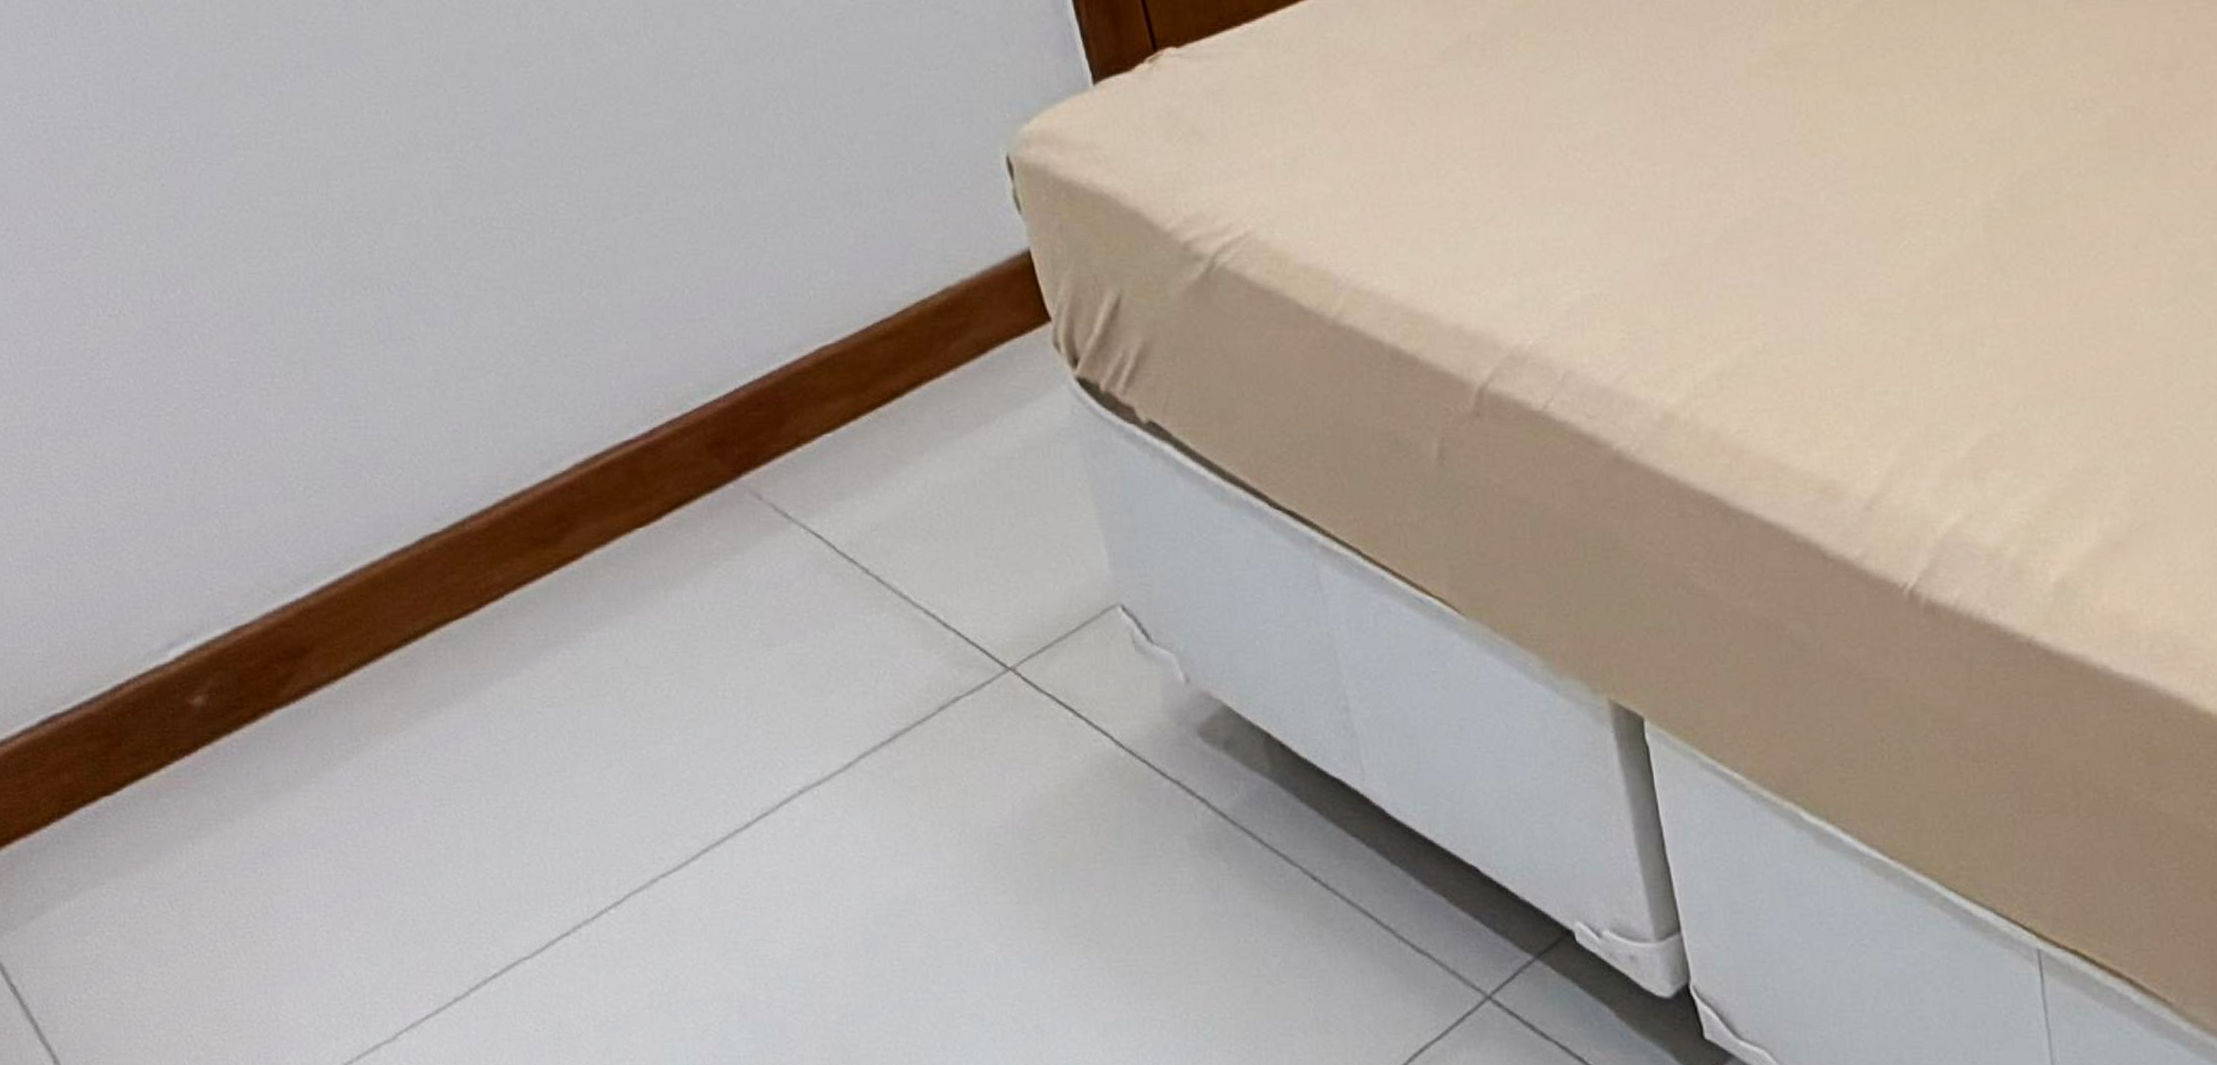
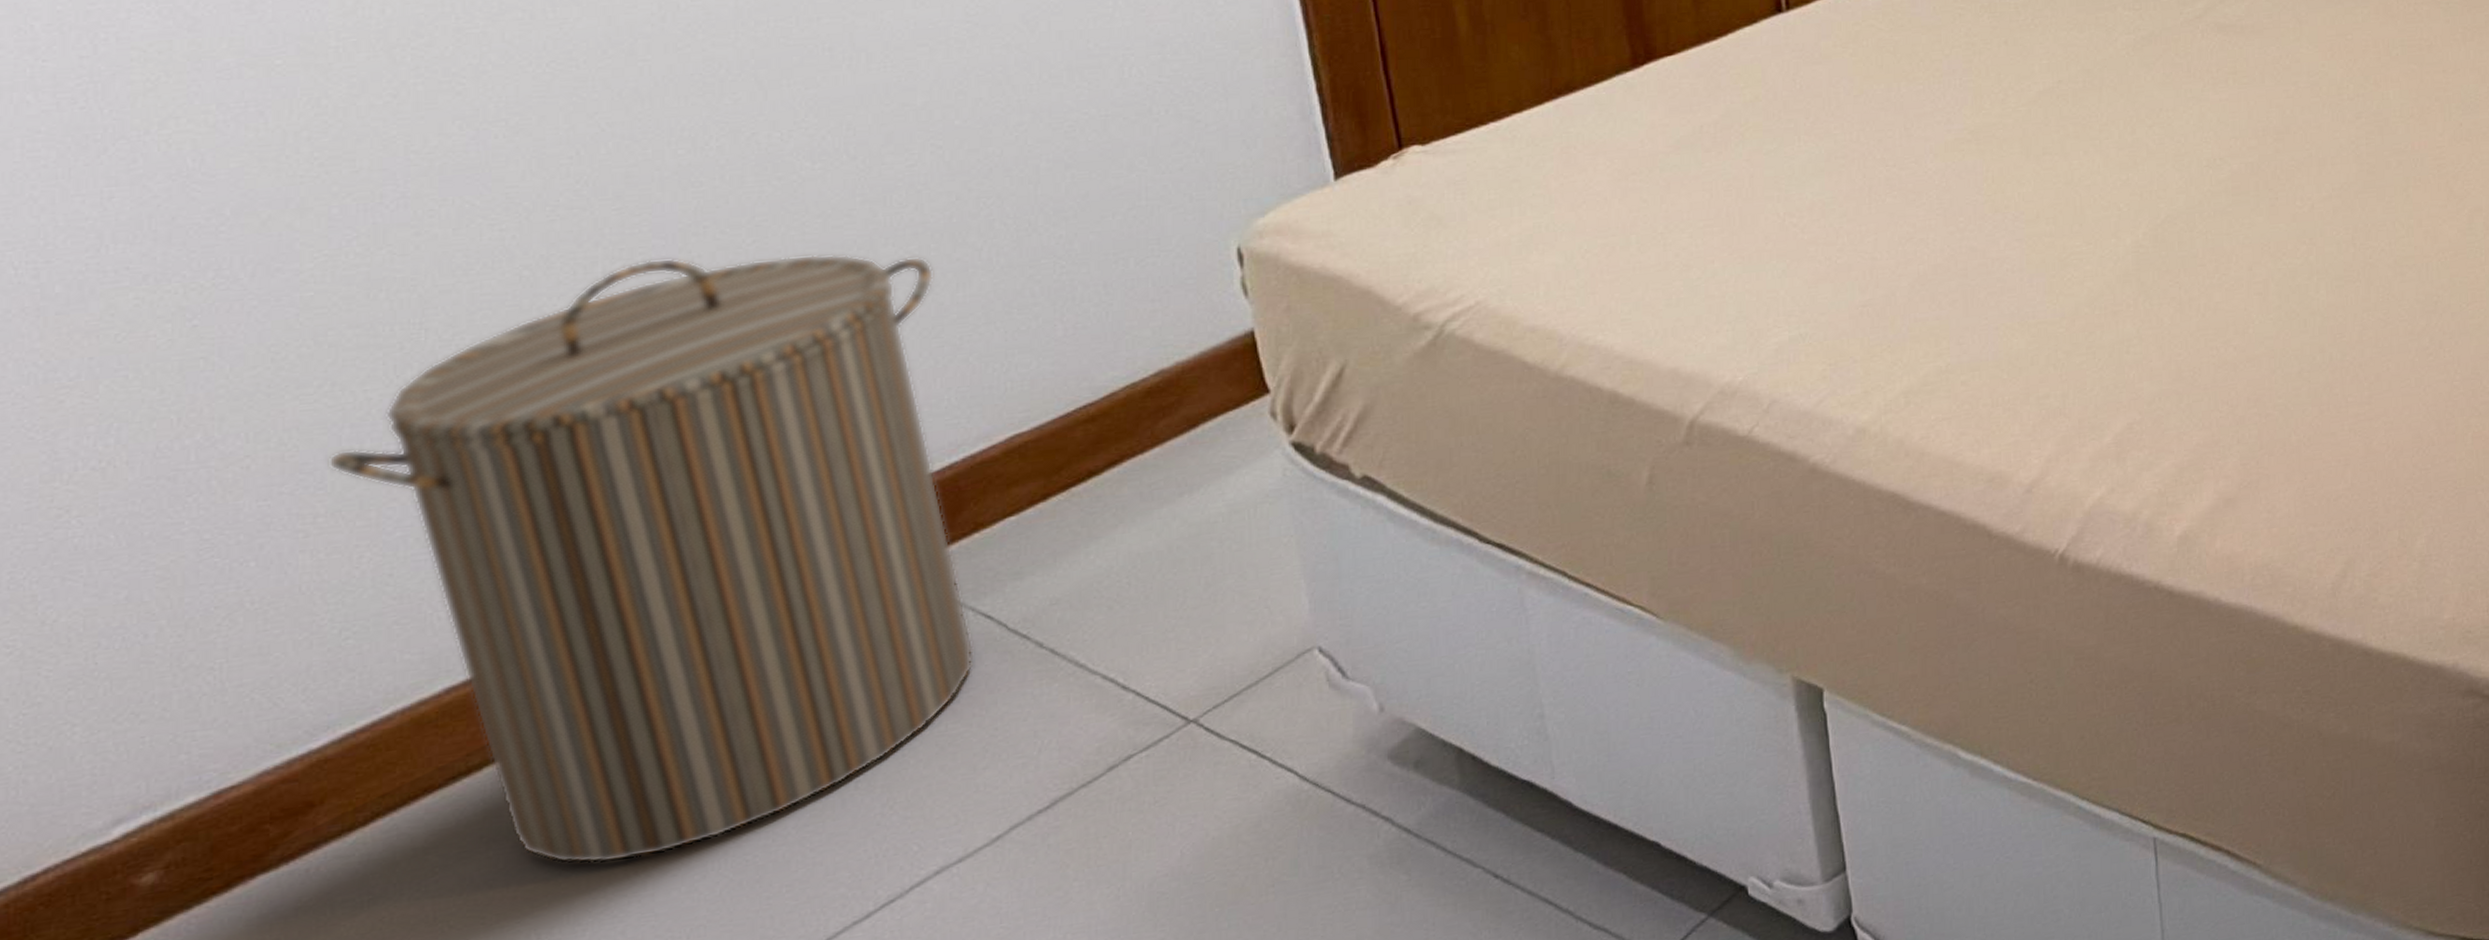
laundry hamper: none [275,139,811,740] -> present [328,254,974,865]

